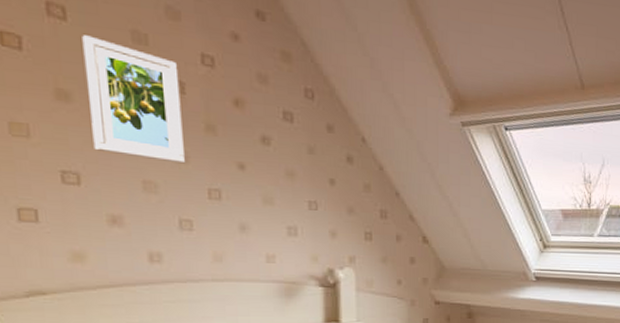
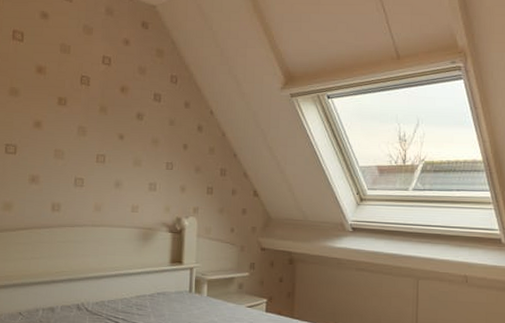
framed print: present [82,35,186,164] -> none [27,50,87,136]

